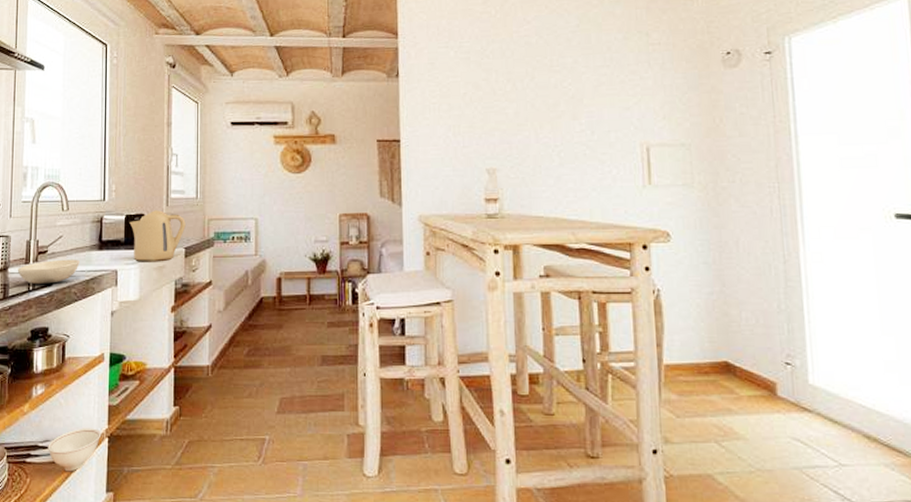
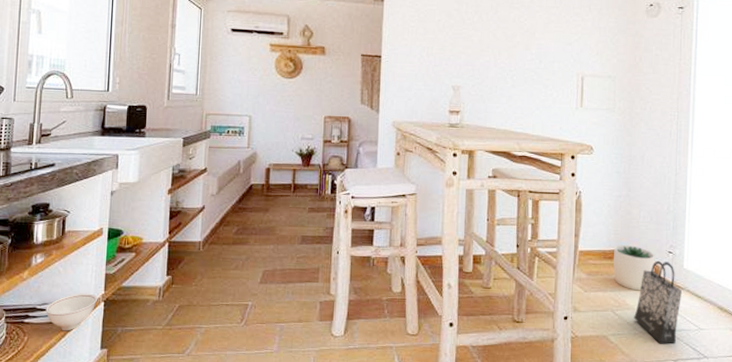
soup bowl: present [17,259,80,284] -> none [20,142,82,164]
kettle: present [129,210,186,264] -> none [131,103,185,150]
planter: none [710,356,769,415] -> present [613,245,655,291]
shopping bag: none [747,374,810,486] -> present [634,260,682,344]

